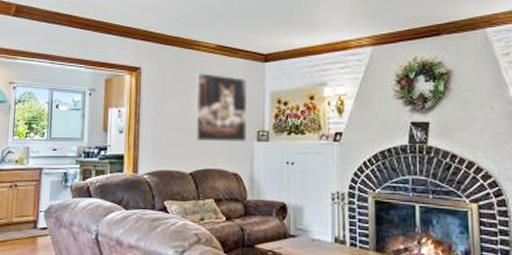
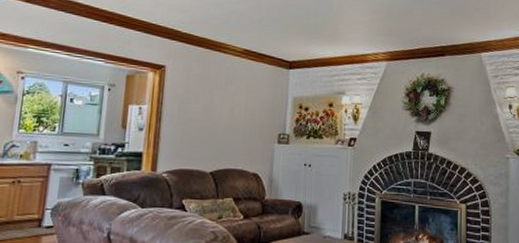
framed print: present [194,72,248,141] -> none [217,74,271,143]

